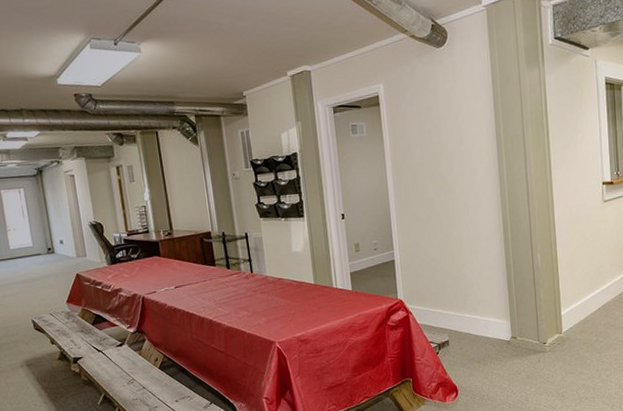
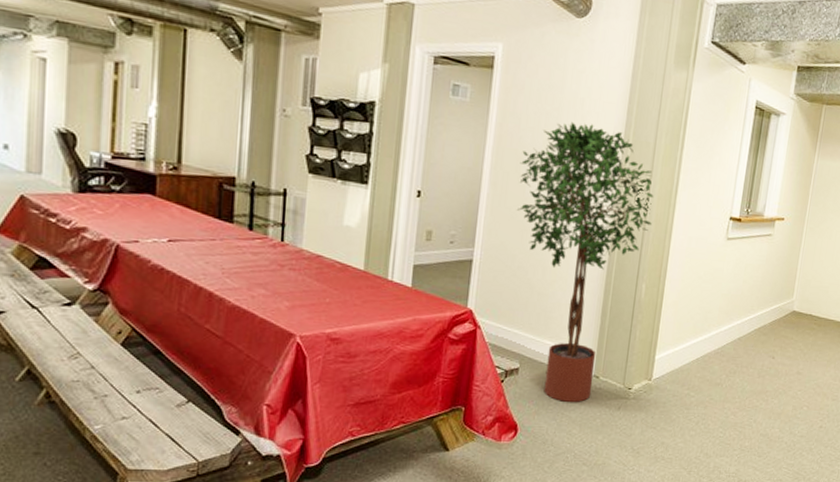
potted tree: none [415,131,535,363] -> present [517,121,654,402]

